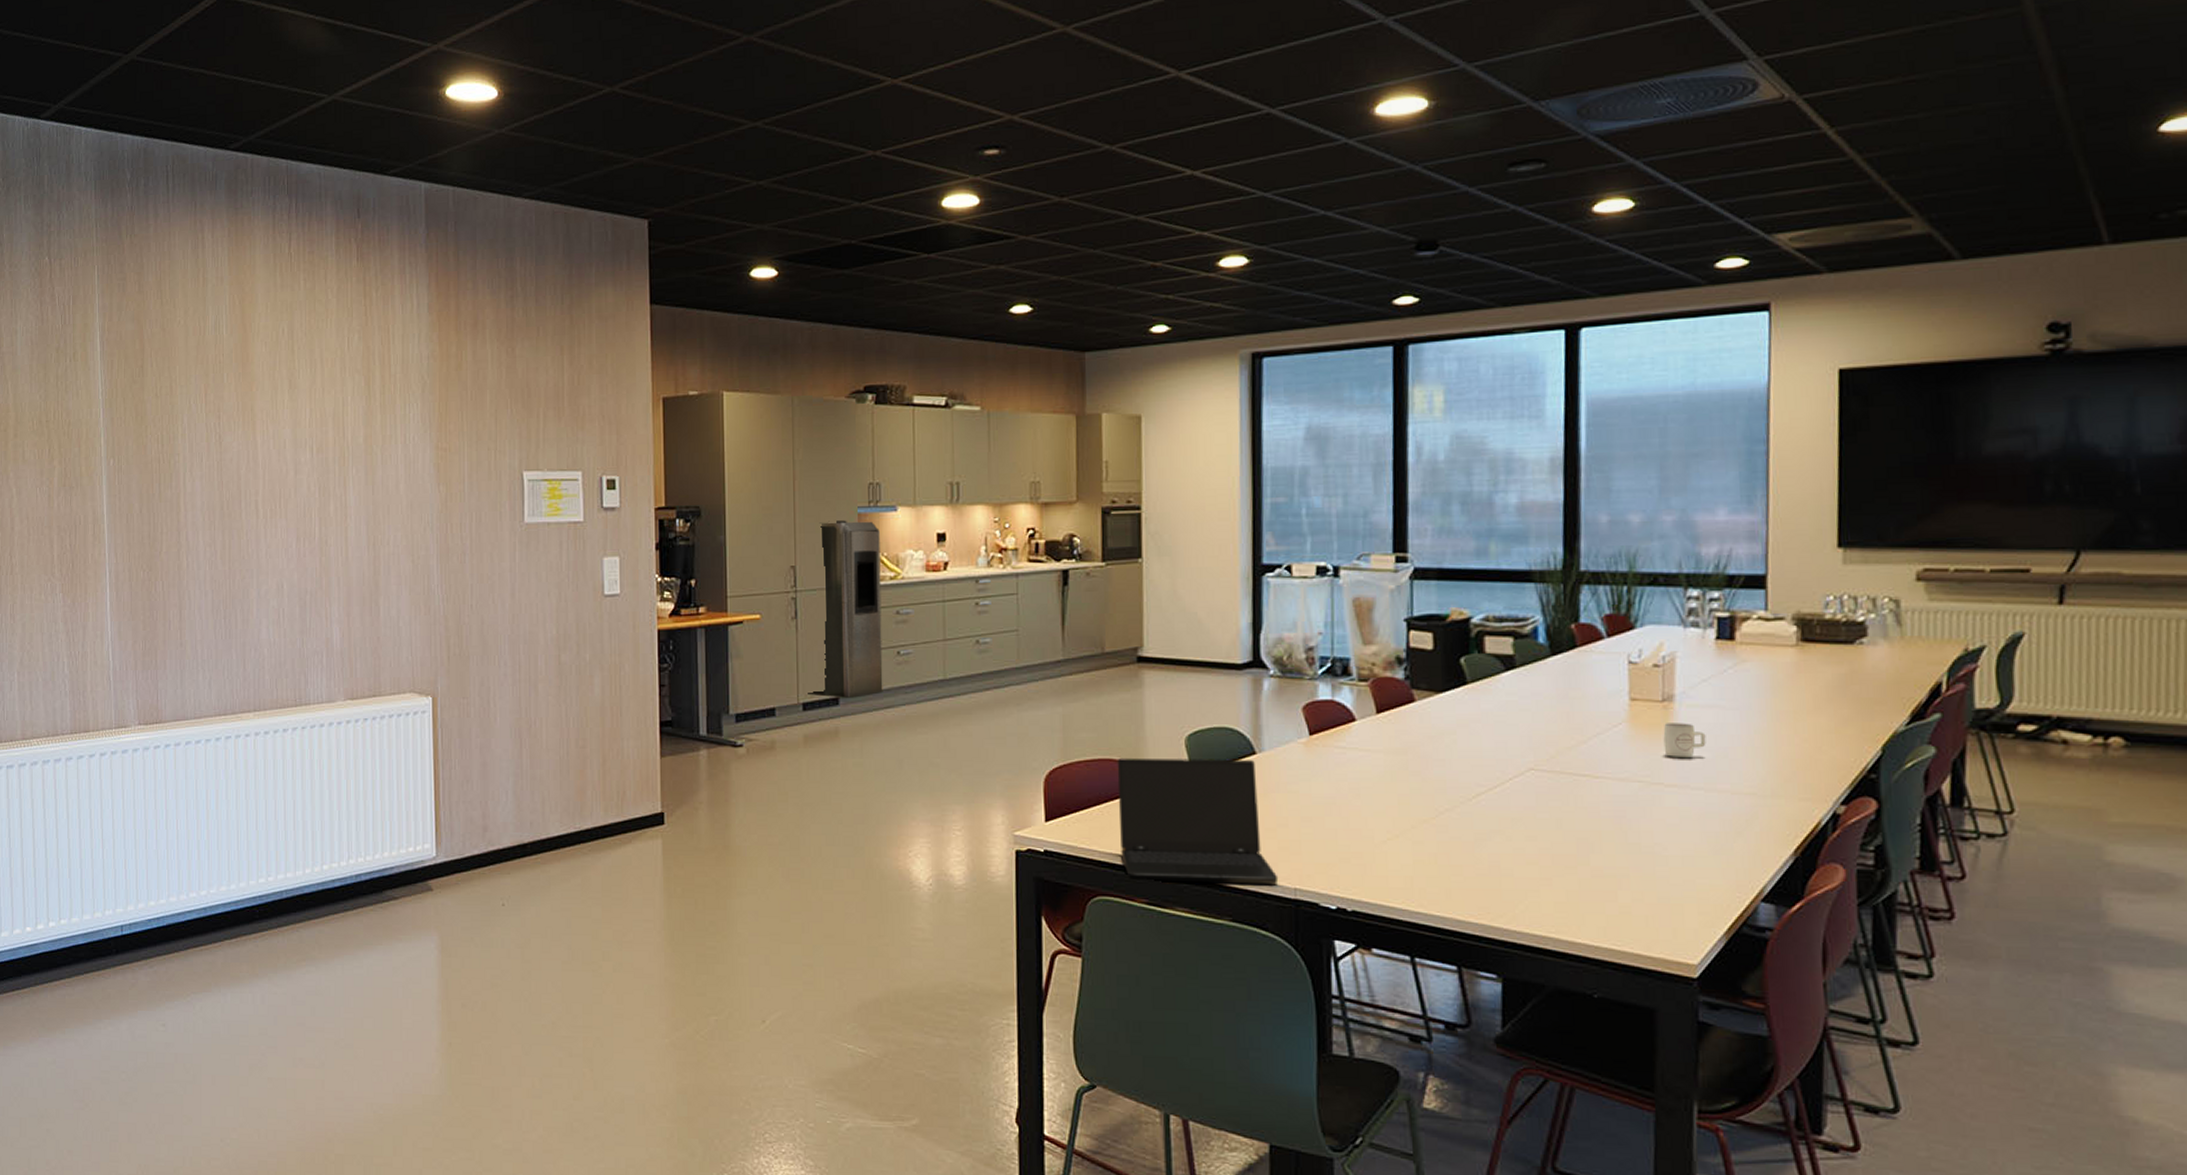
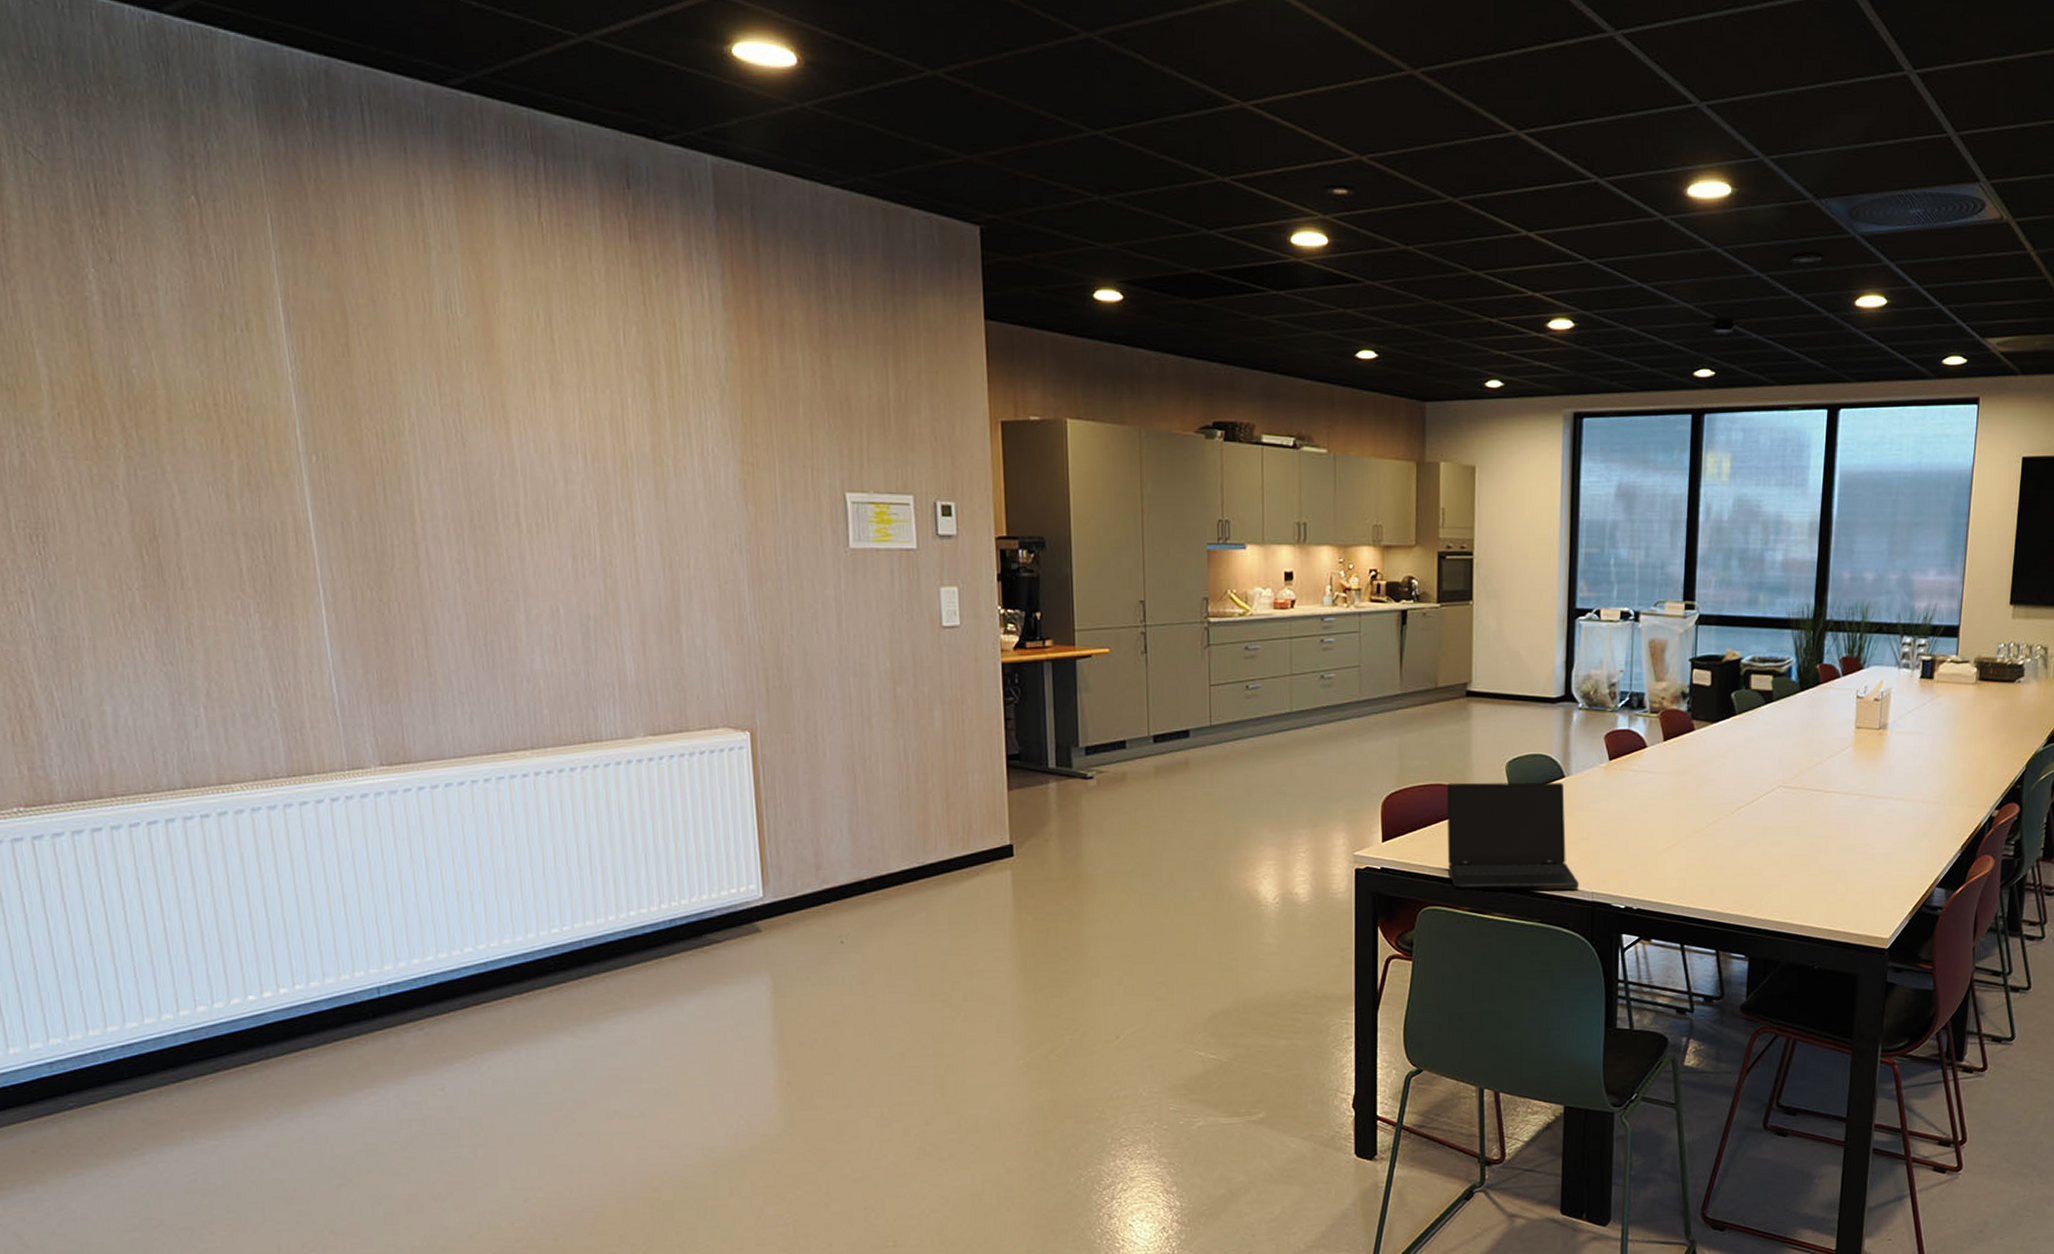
water dispenser: present [806,520,883,698] -> none [1157,556,1233,730]
mug: present [1663,723,1706,759] -> none [1877,746,1908,775]

